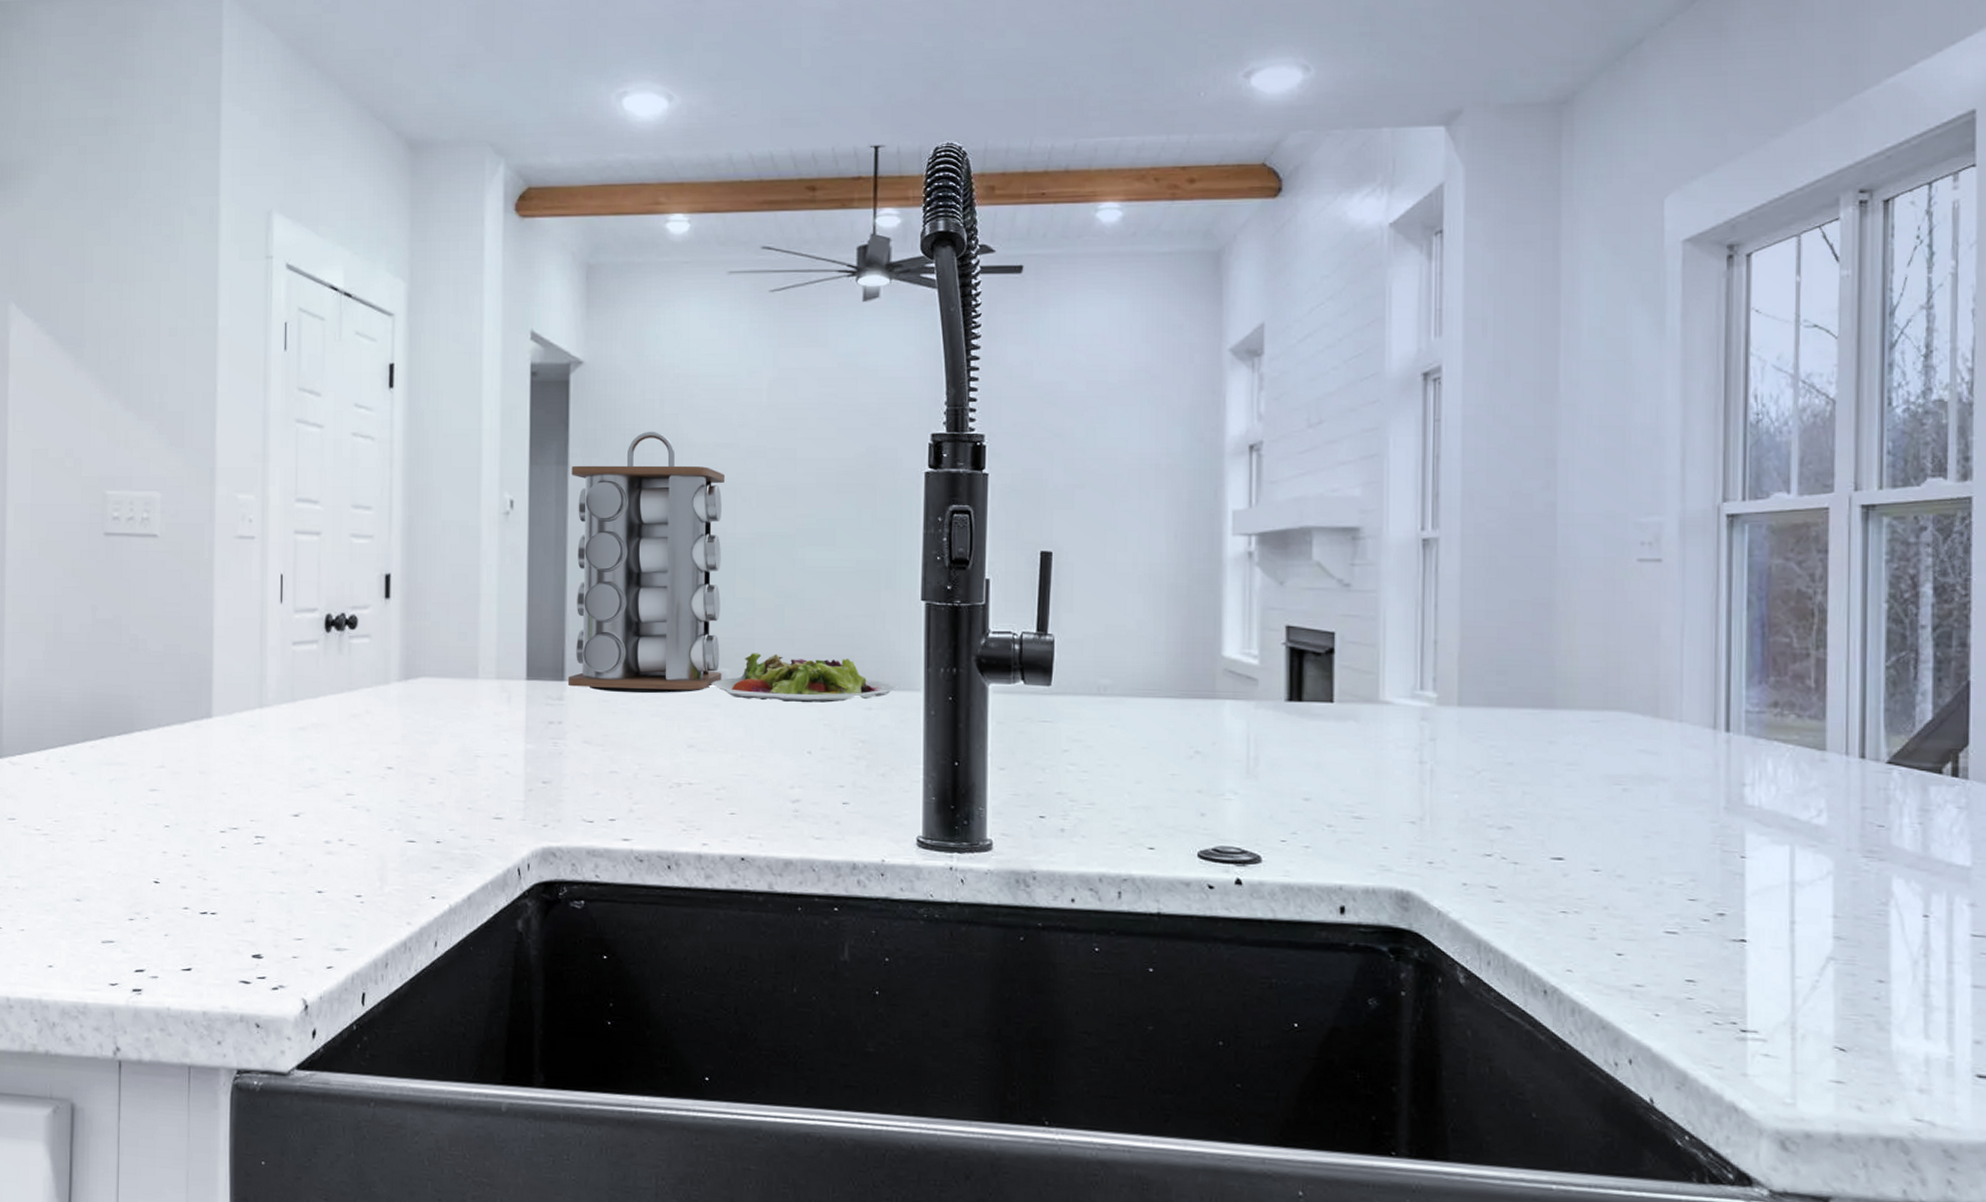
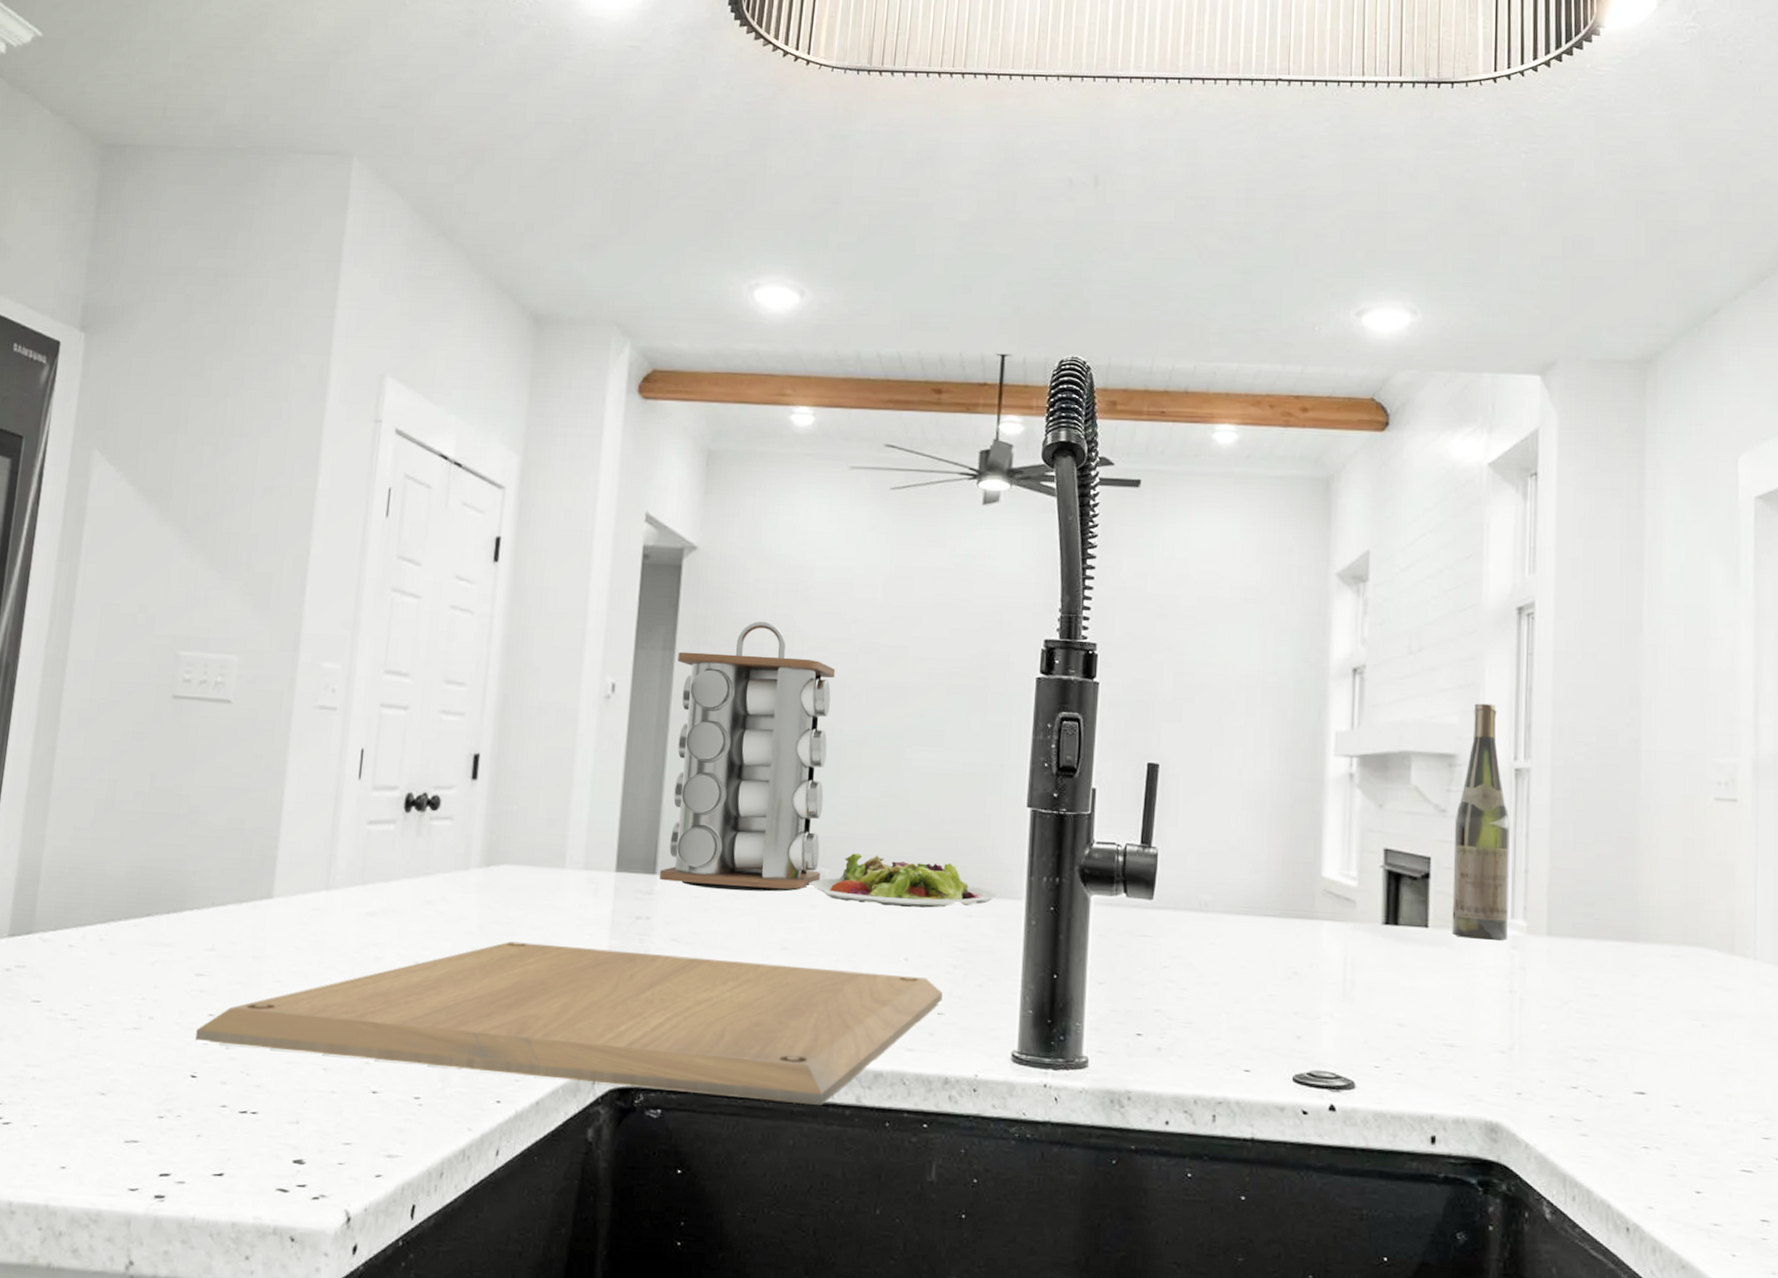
chopping board: none [154,749,847,893] -> present [194,941,943,1105]
wine bottle: none [1358,474,1417,712] -> present [1452,703,1510,941]

